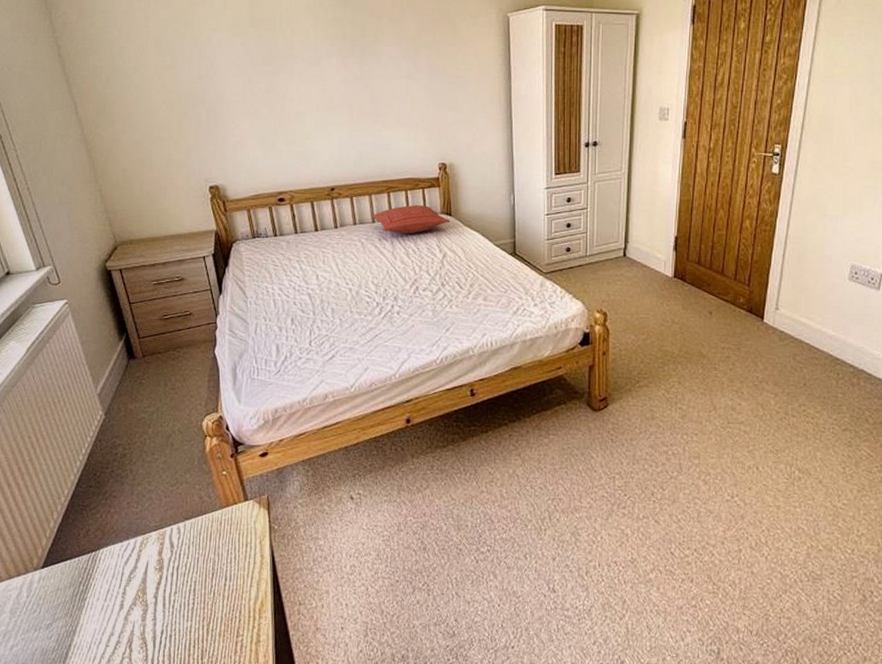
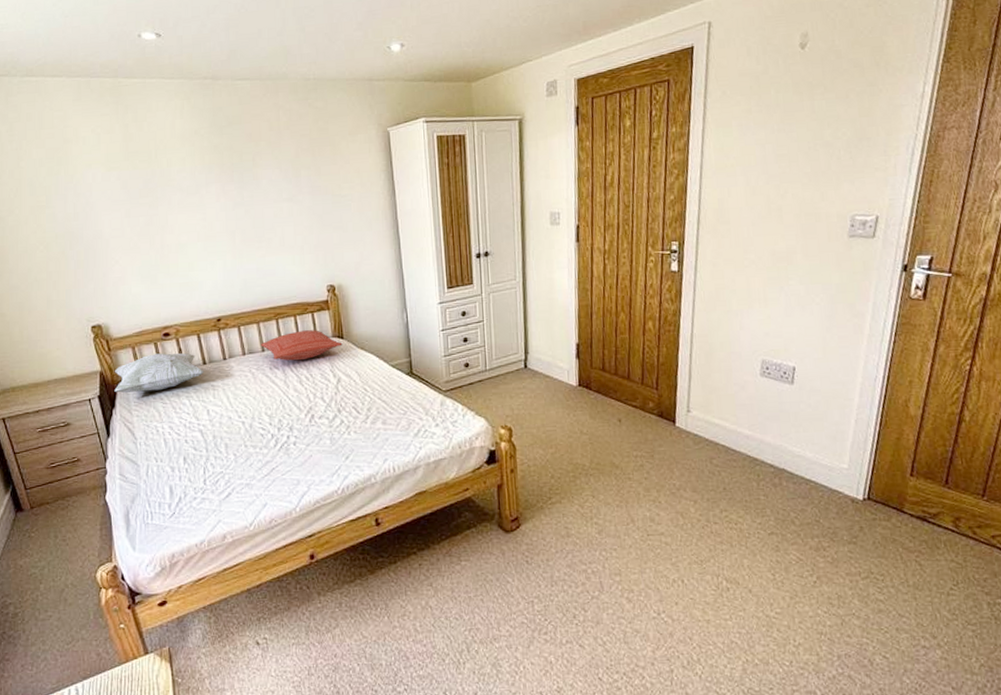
decorative pillow: none [228,217,316,253] -> present [114,353,205,393]

